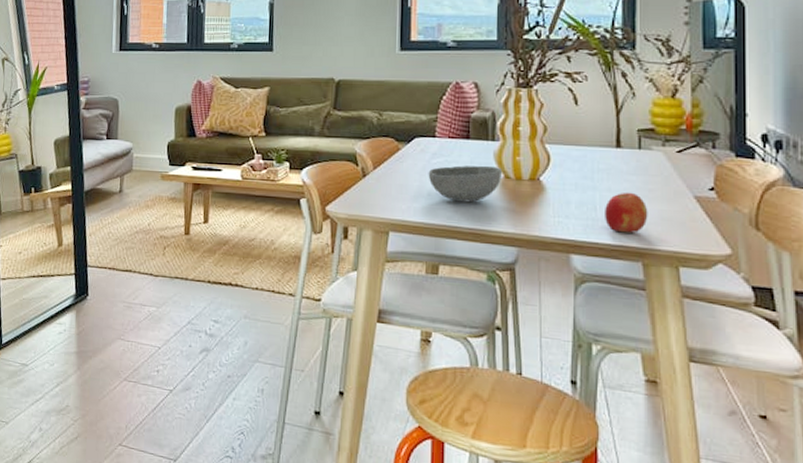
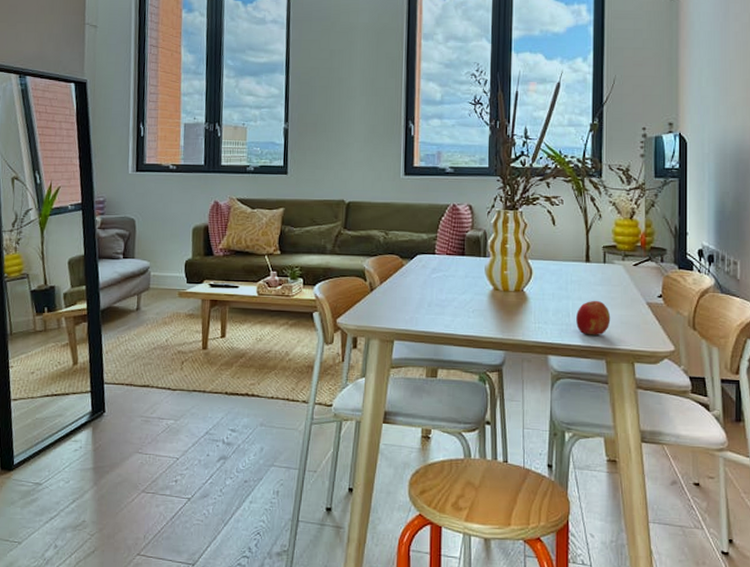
bowl: present [428,165,502,203] -> none [428,279,492,312]

